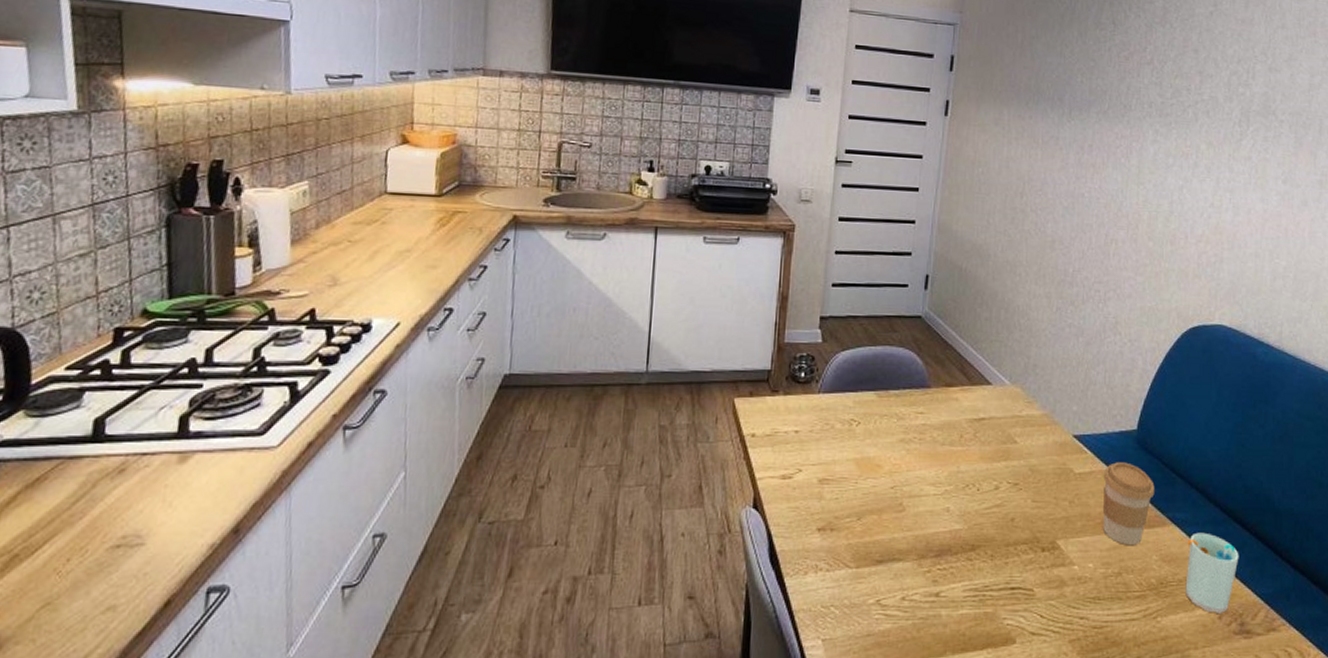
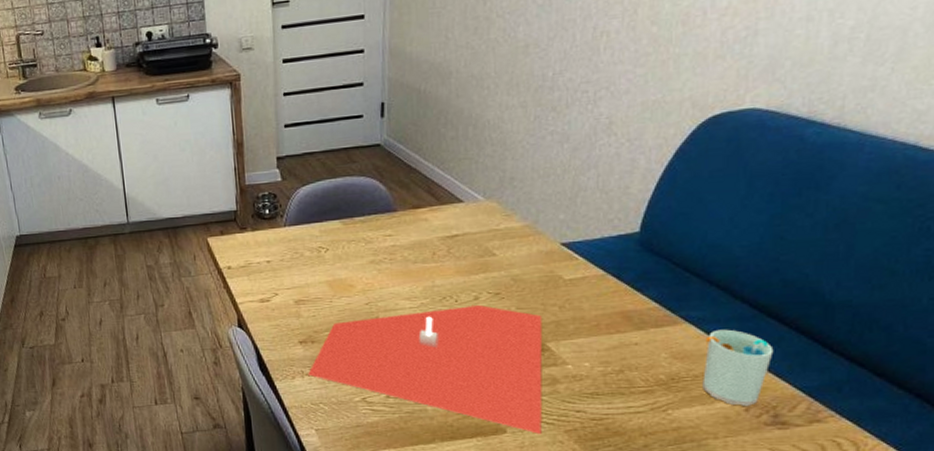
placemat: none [822,496,1054,644] -> present [308,305,543,434]
coffee cup: present [1102,462,1155,546] -> none [598,265,663,345]

